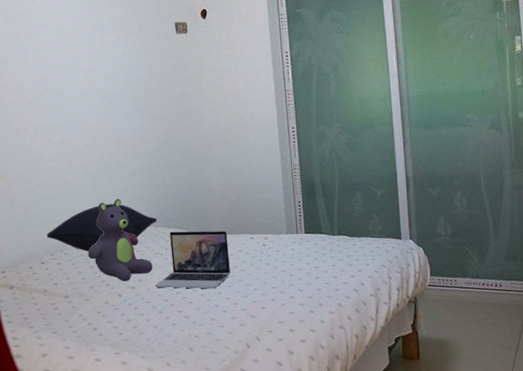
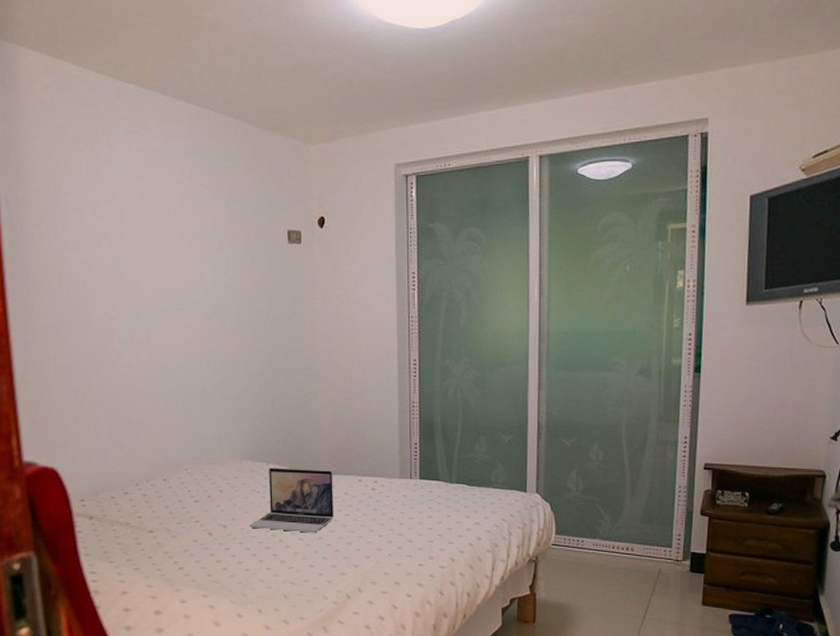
pillow: present [46,204,157,252] -> none [131,433,255,484]
stuffed bear: present [88,199,153,282] -> none [177,428,248,519]

